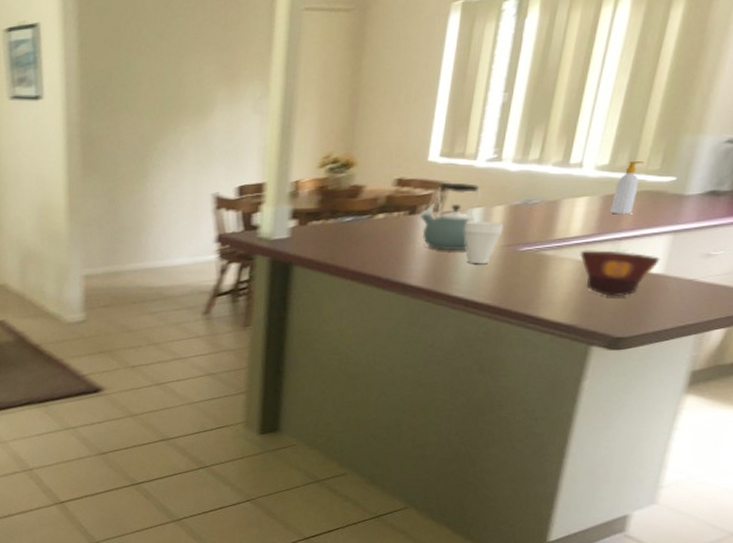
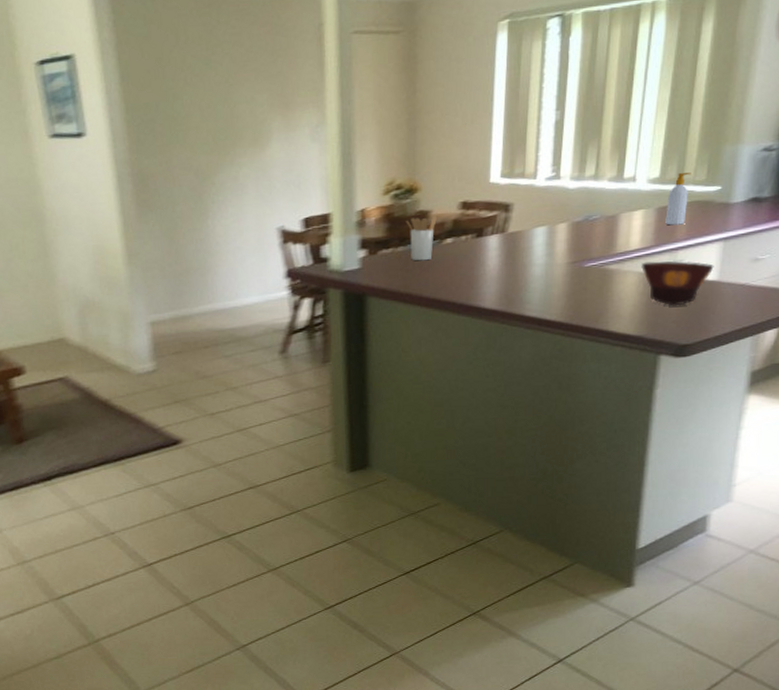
utensil holder: none [338,190,370,235] -> present [406,215,437,261]
kettle: present [419,183,481,251] -> none [486,203,544,272]
cup: present [464,221,504,265] -> none [531,239,568,283]

